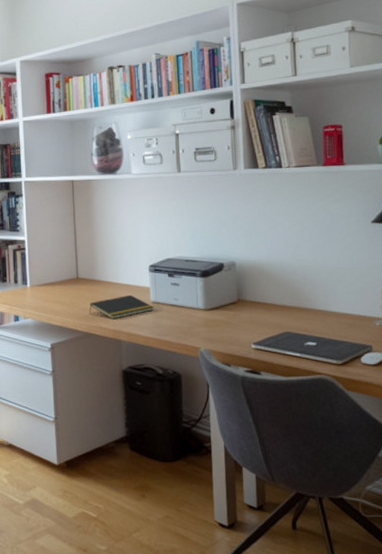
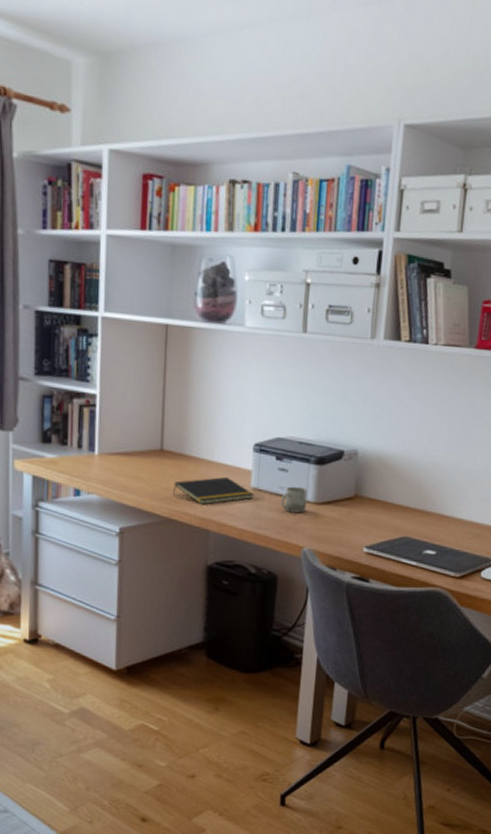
cup: none [176,297,198,320] -> present [281,486,308,513]

